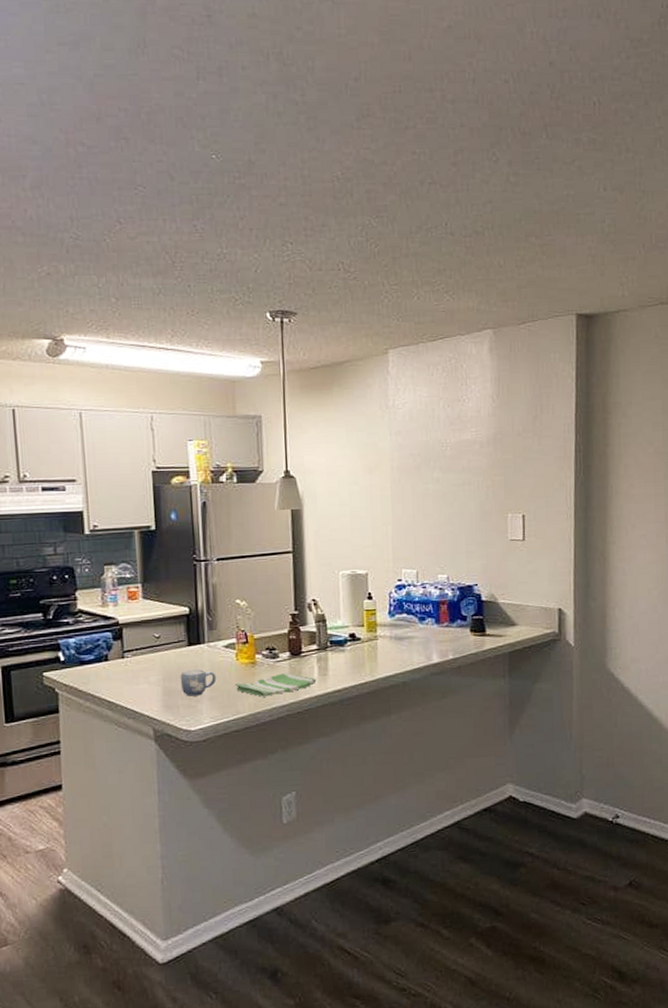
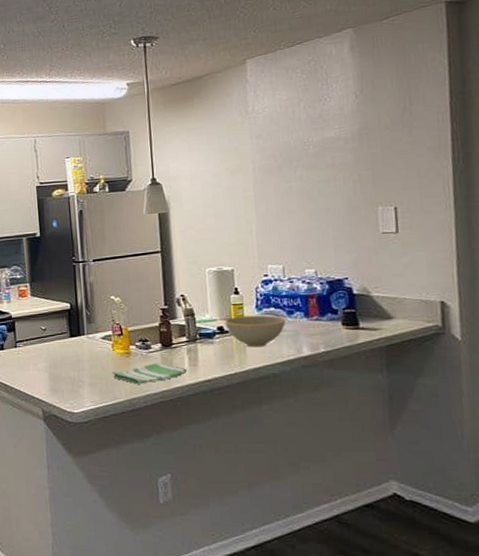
mug: present [180,669,217,697] -> none [64,358,96,382]
bowl: none [357,621,418,655] -> present [225,315,286,348]

